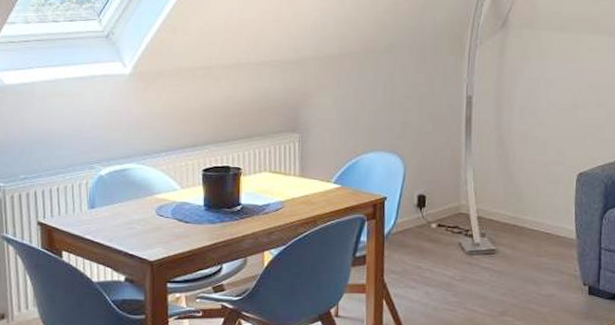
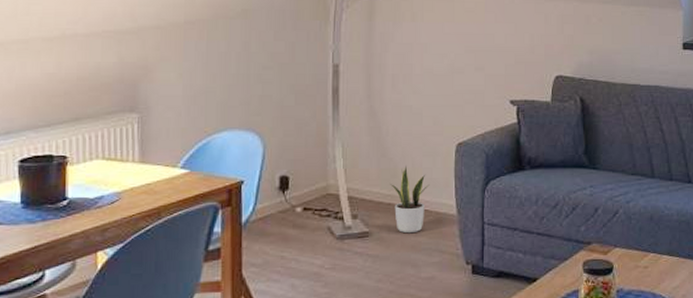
potted plant: none [515,191,552,254] -> present [389,165,430,234]

